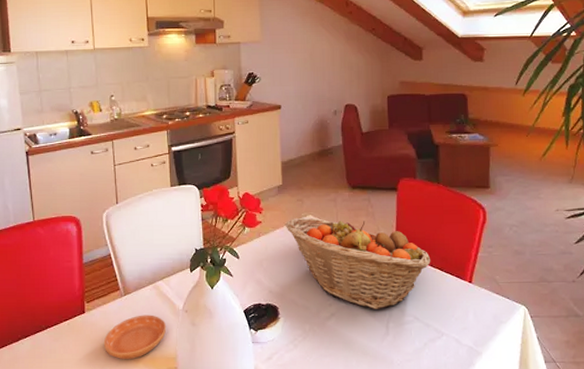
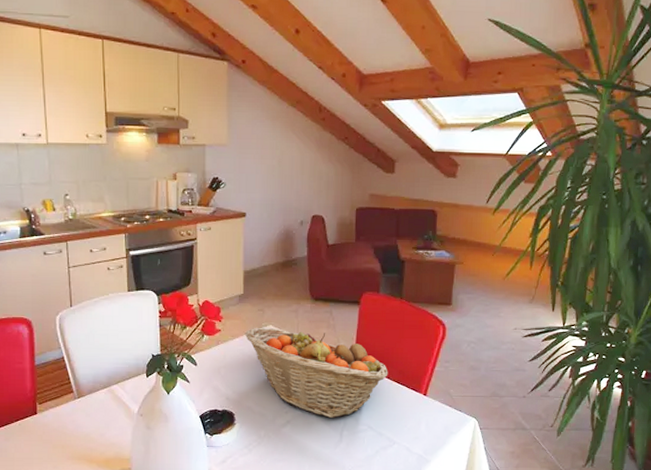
saucer: present [103,315,167,360] -> none [56,417,121,460]

